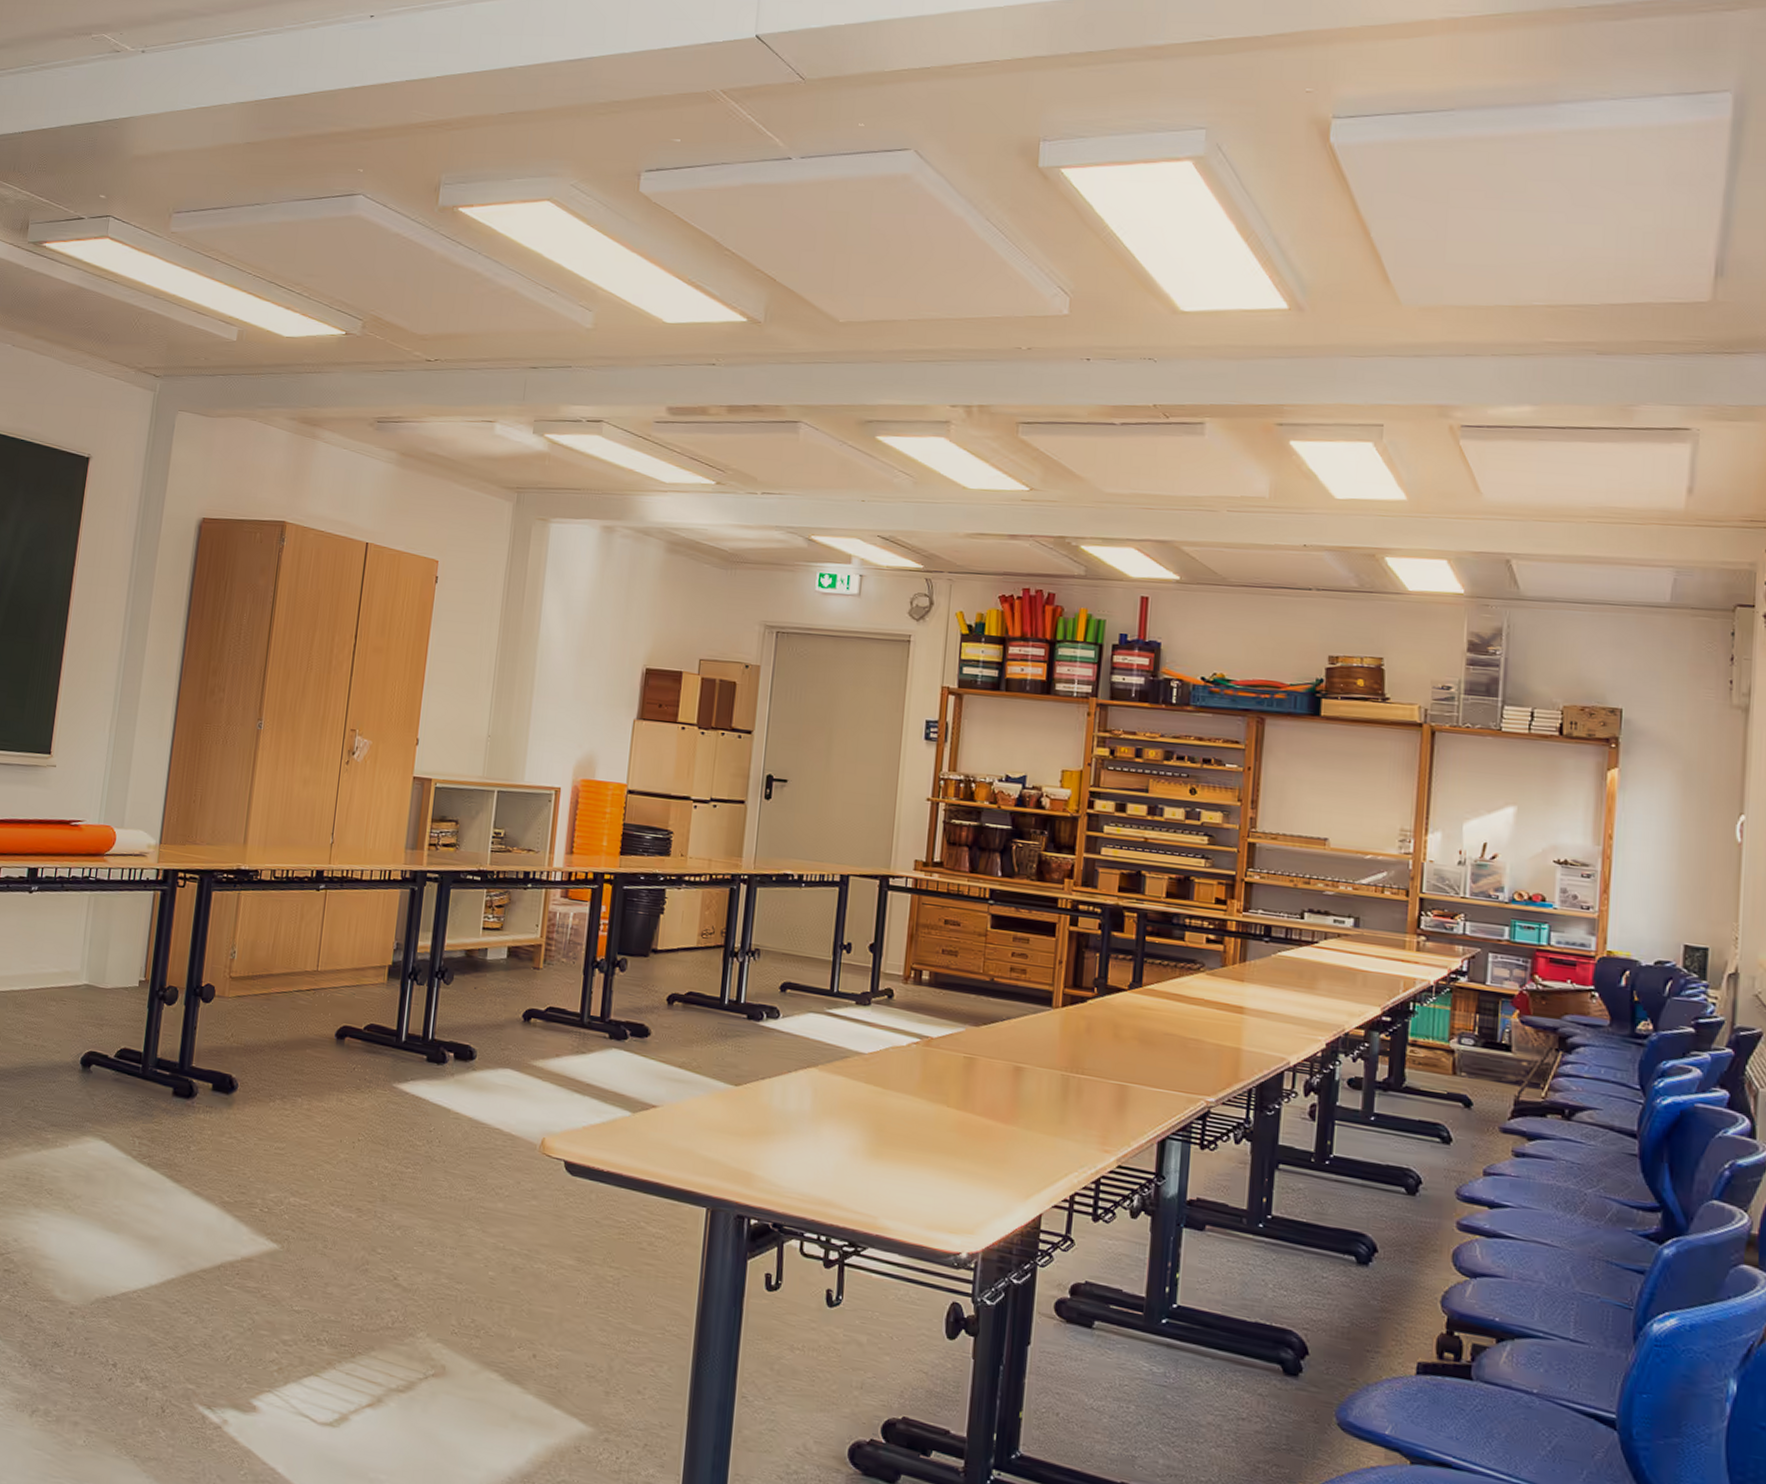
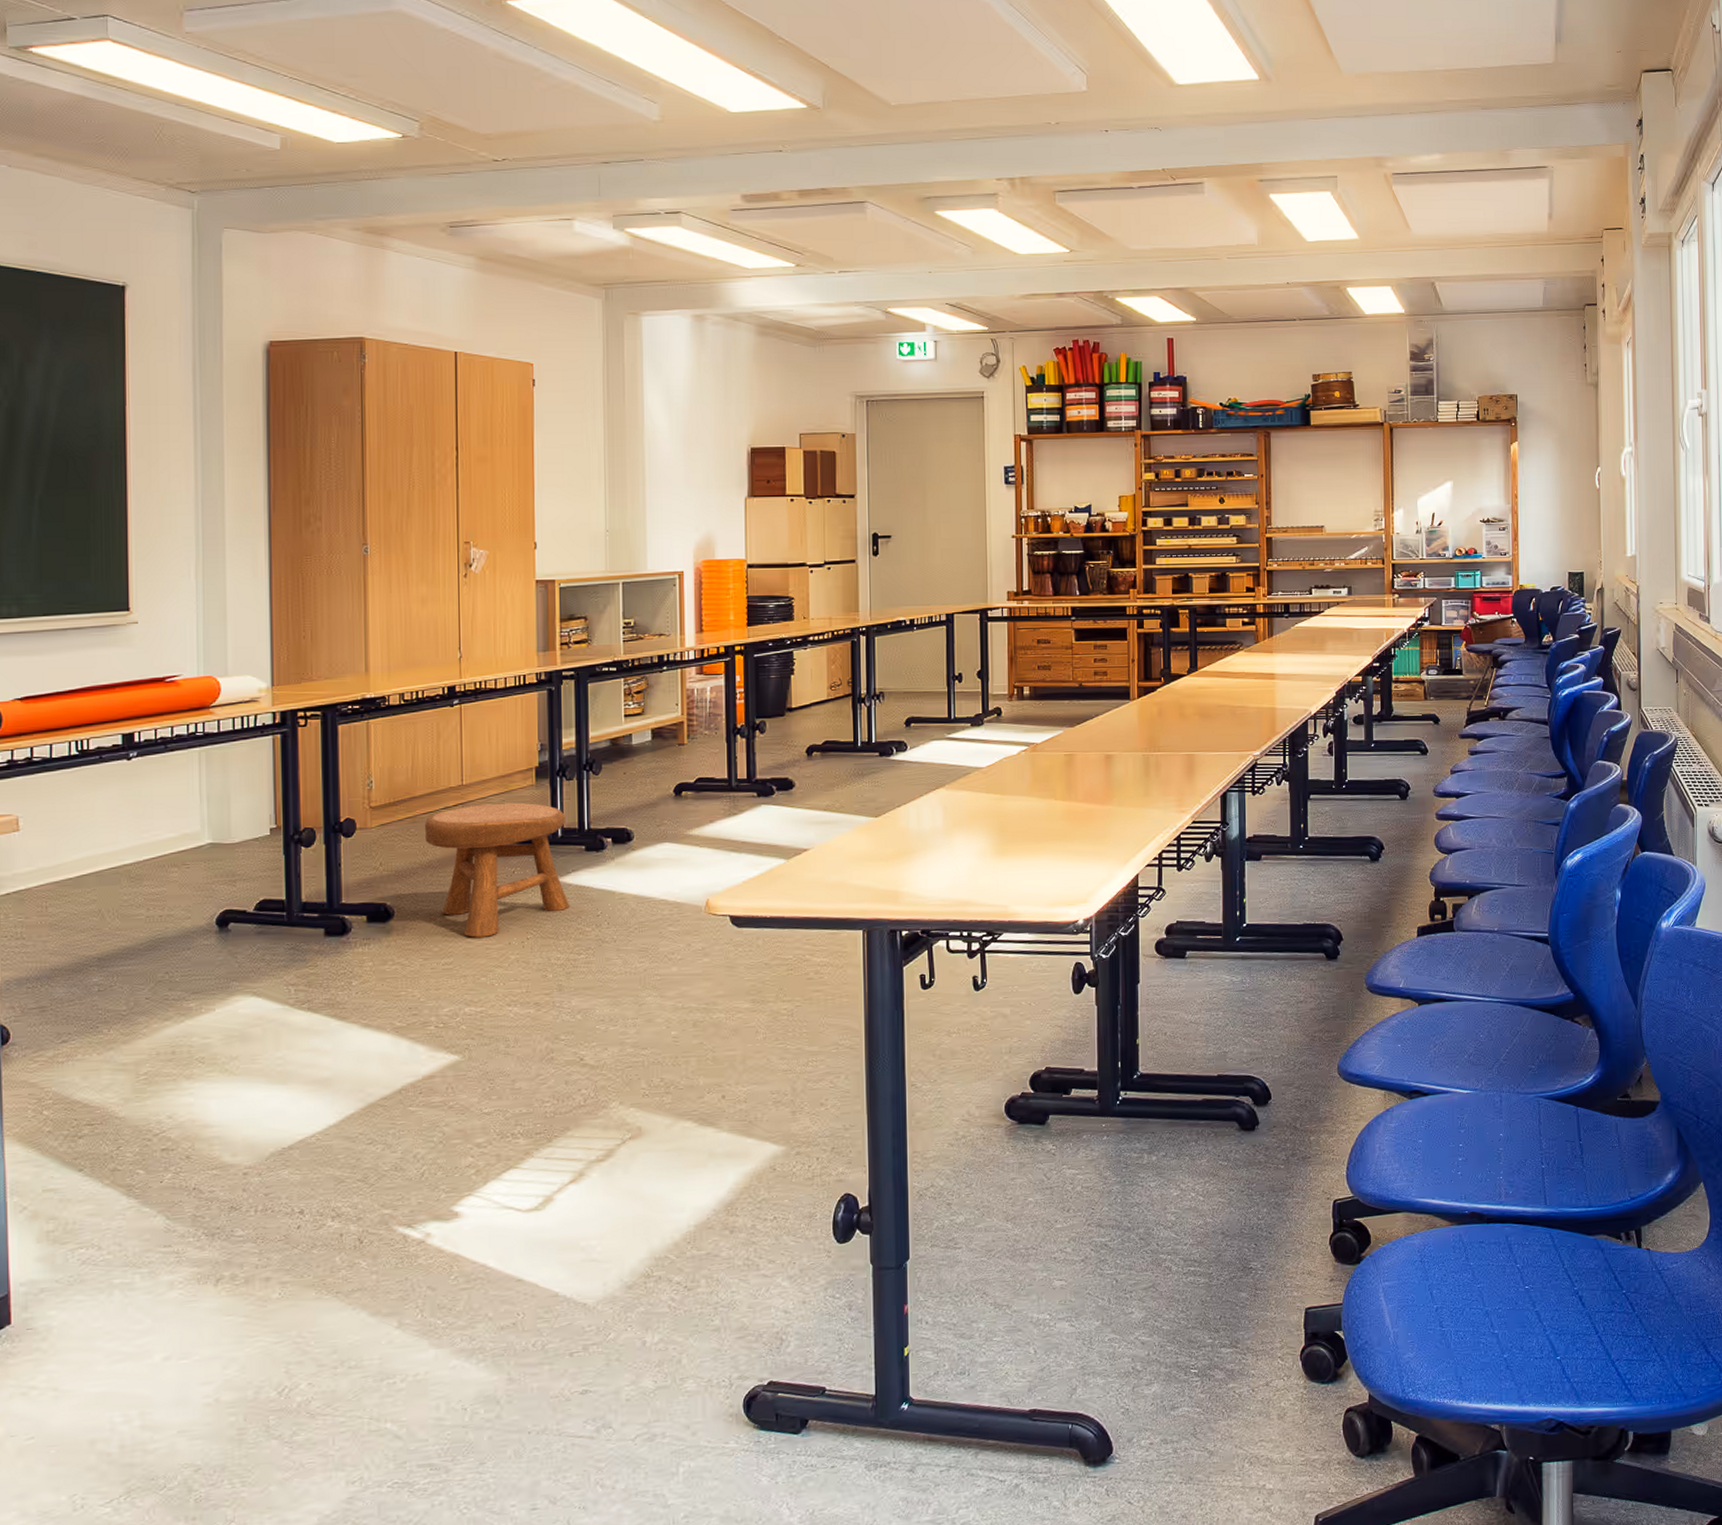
stool: none [276,992,411,1130] -> present [424,802,570,938]

